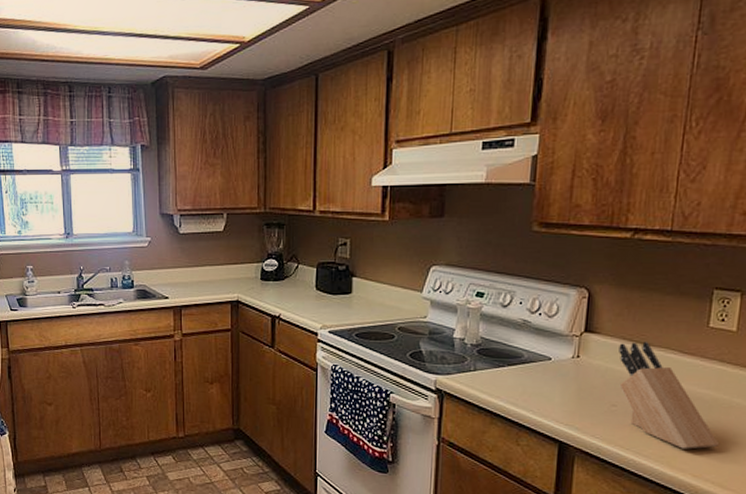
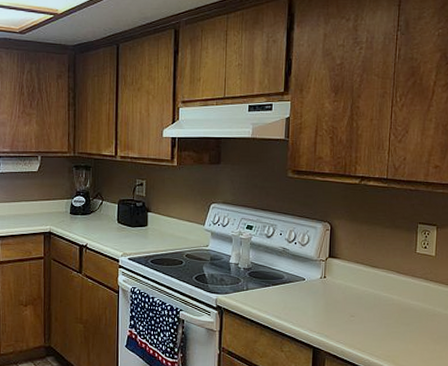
knife block: present [619,341,720,449] -> none [354,264,428,349]

